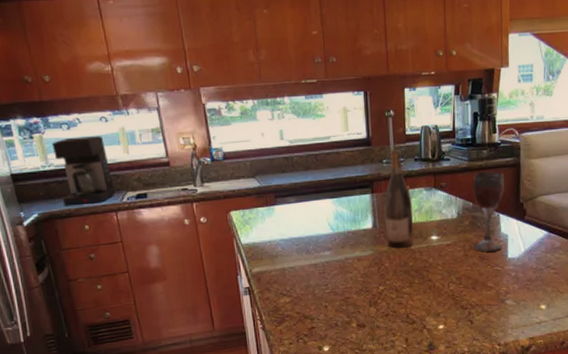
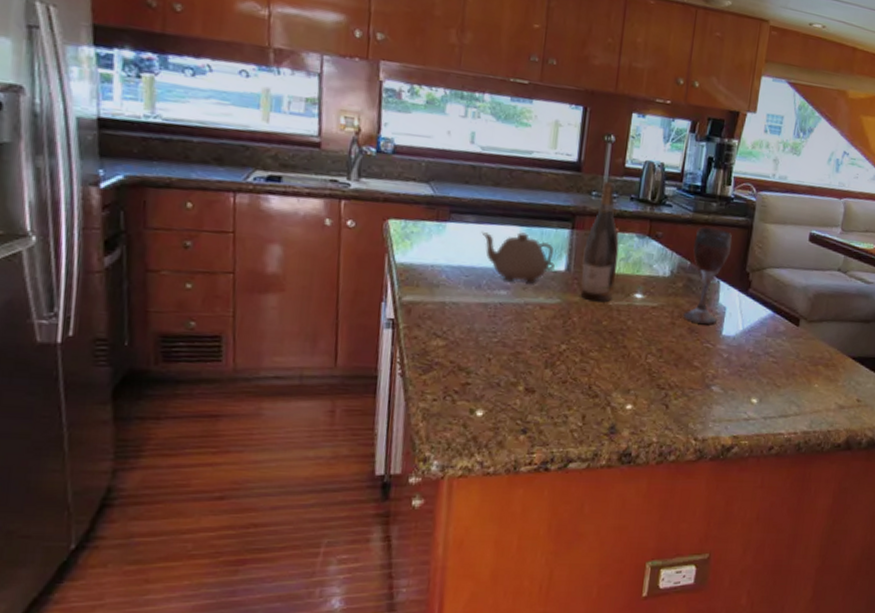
coffee maker: present [51,136,116,206] -> none [163,86,241,178]
teapot: none [302,203,363,244] -> present [481,231,555,283]

